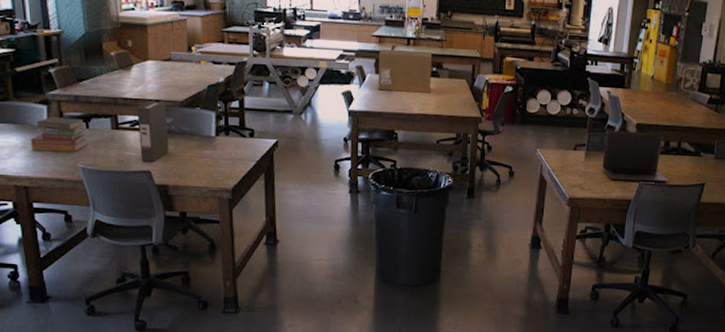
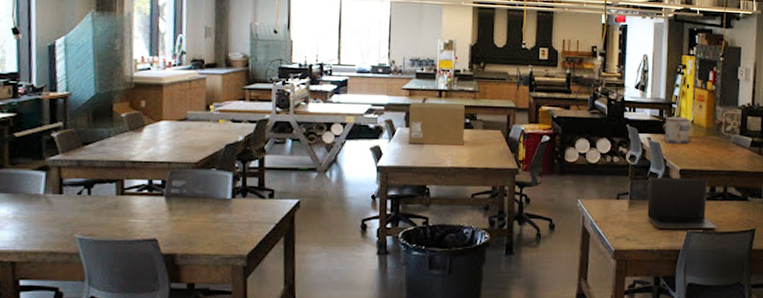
books: present [31,117,88,152] -> none [23,184,89,222]
binder: present [137,100,169,162] -> none [146,162,180,229]
paint can: none [623,72,652,100] -> present [663,117,692,145]

